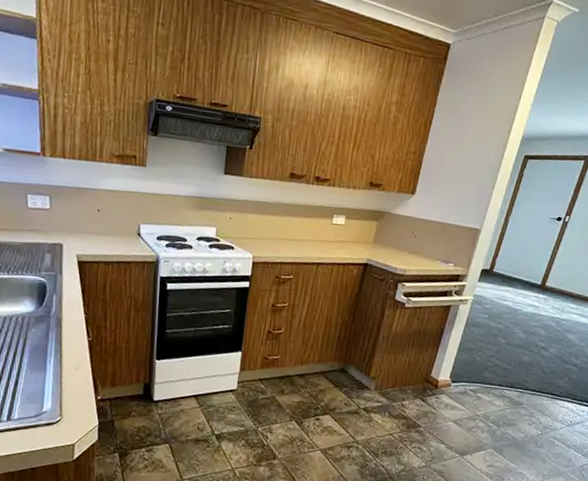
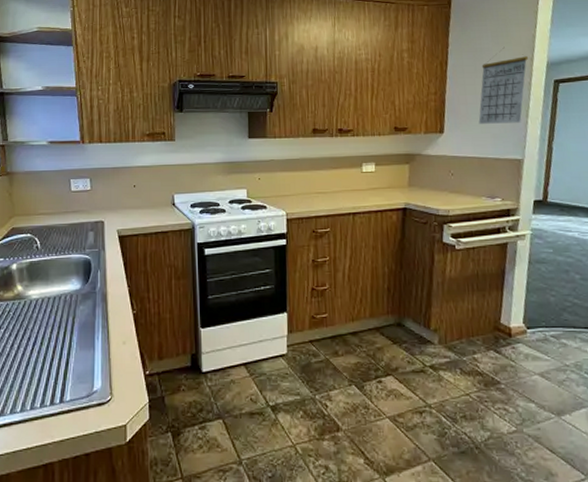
calendar: none [448,114,507,194] -> present [478,47,529,124]

